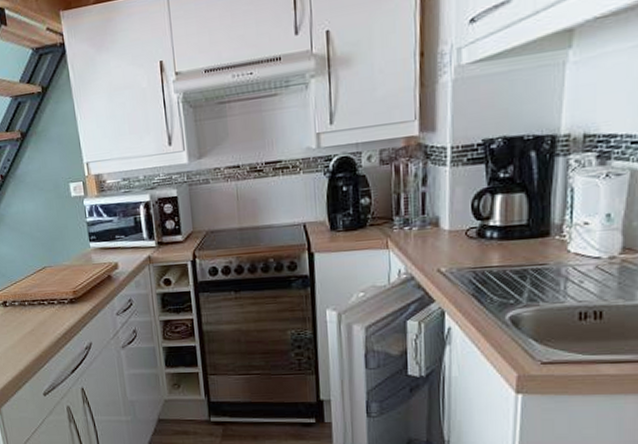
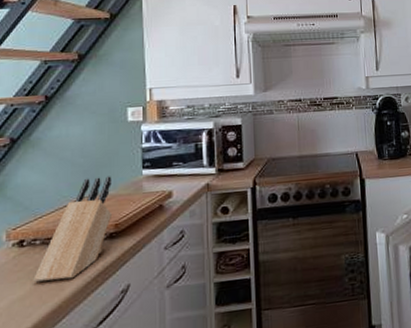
knife block: none [18,248,70,335] -> present [33,176,113,282]

